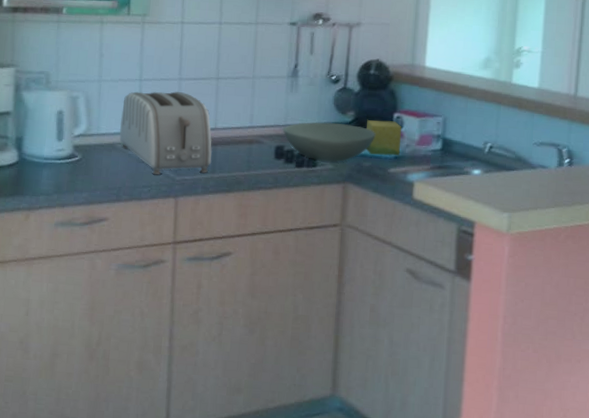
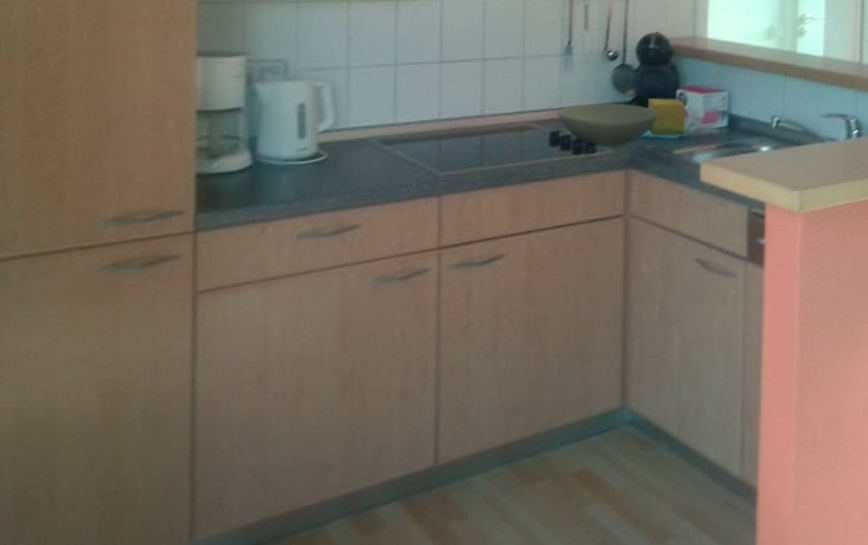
toaster: present [119,91,212,175] -> none [372,76,479,172]

